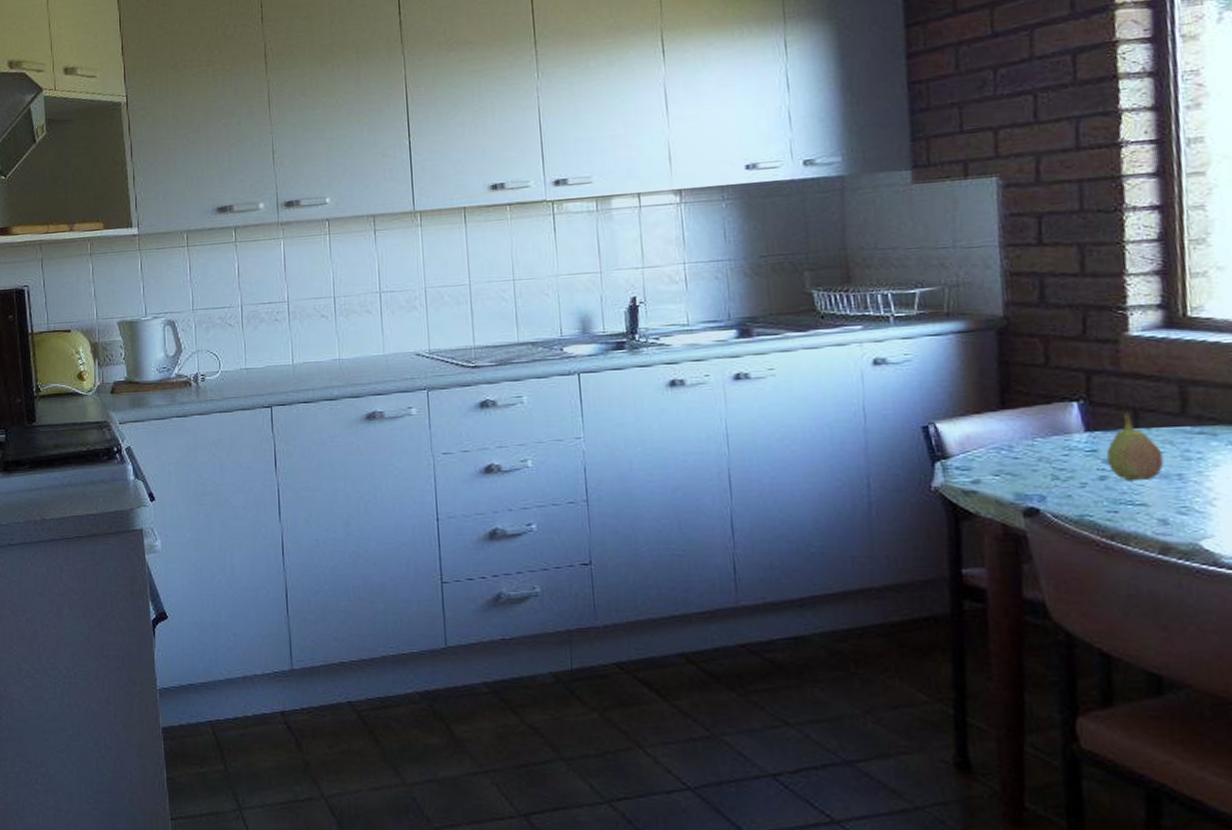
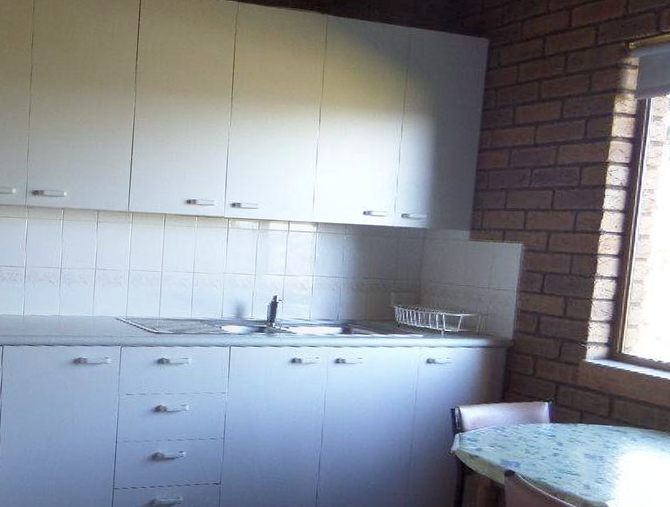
fruit: present [1107,412,1165,482] -> none [560,412,594,459]

